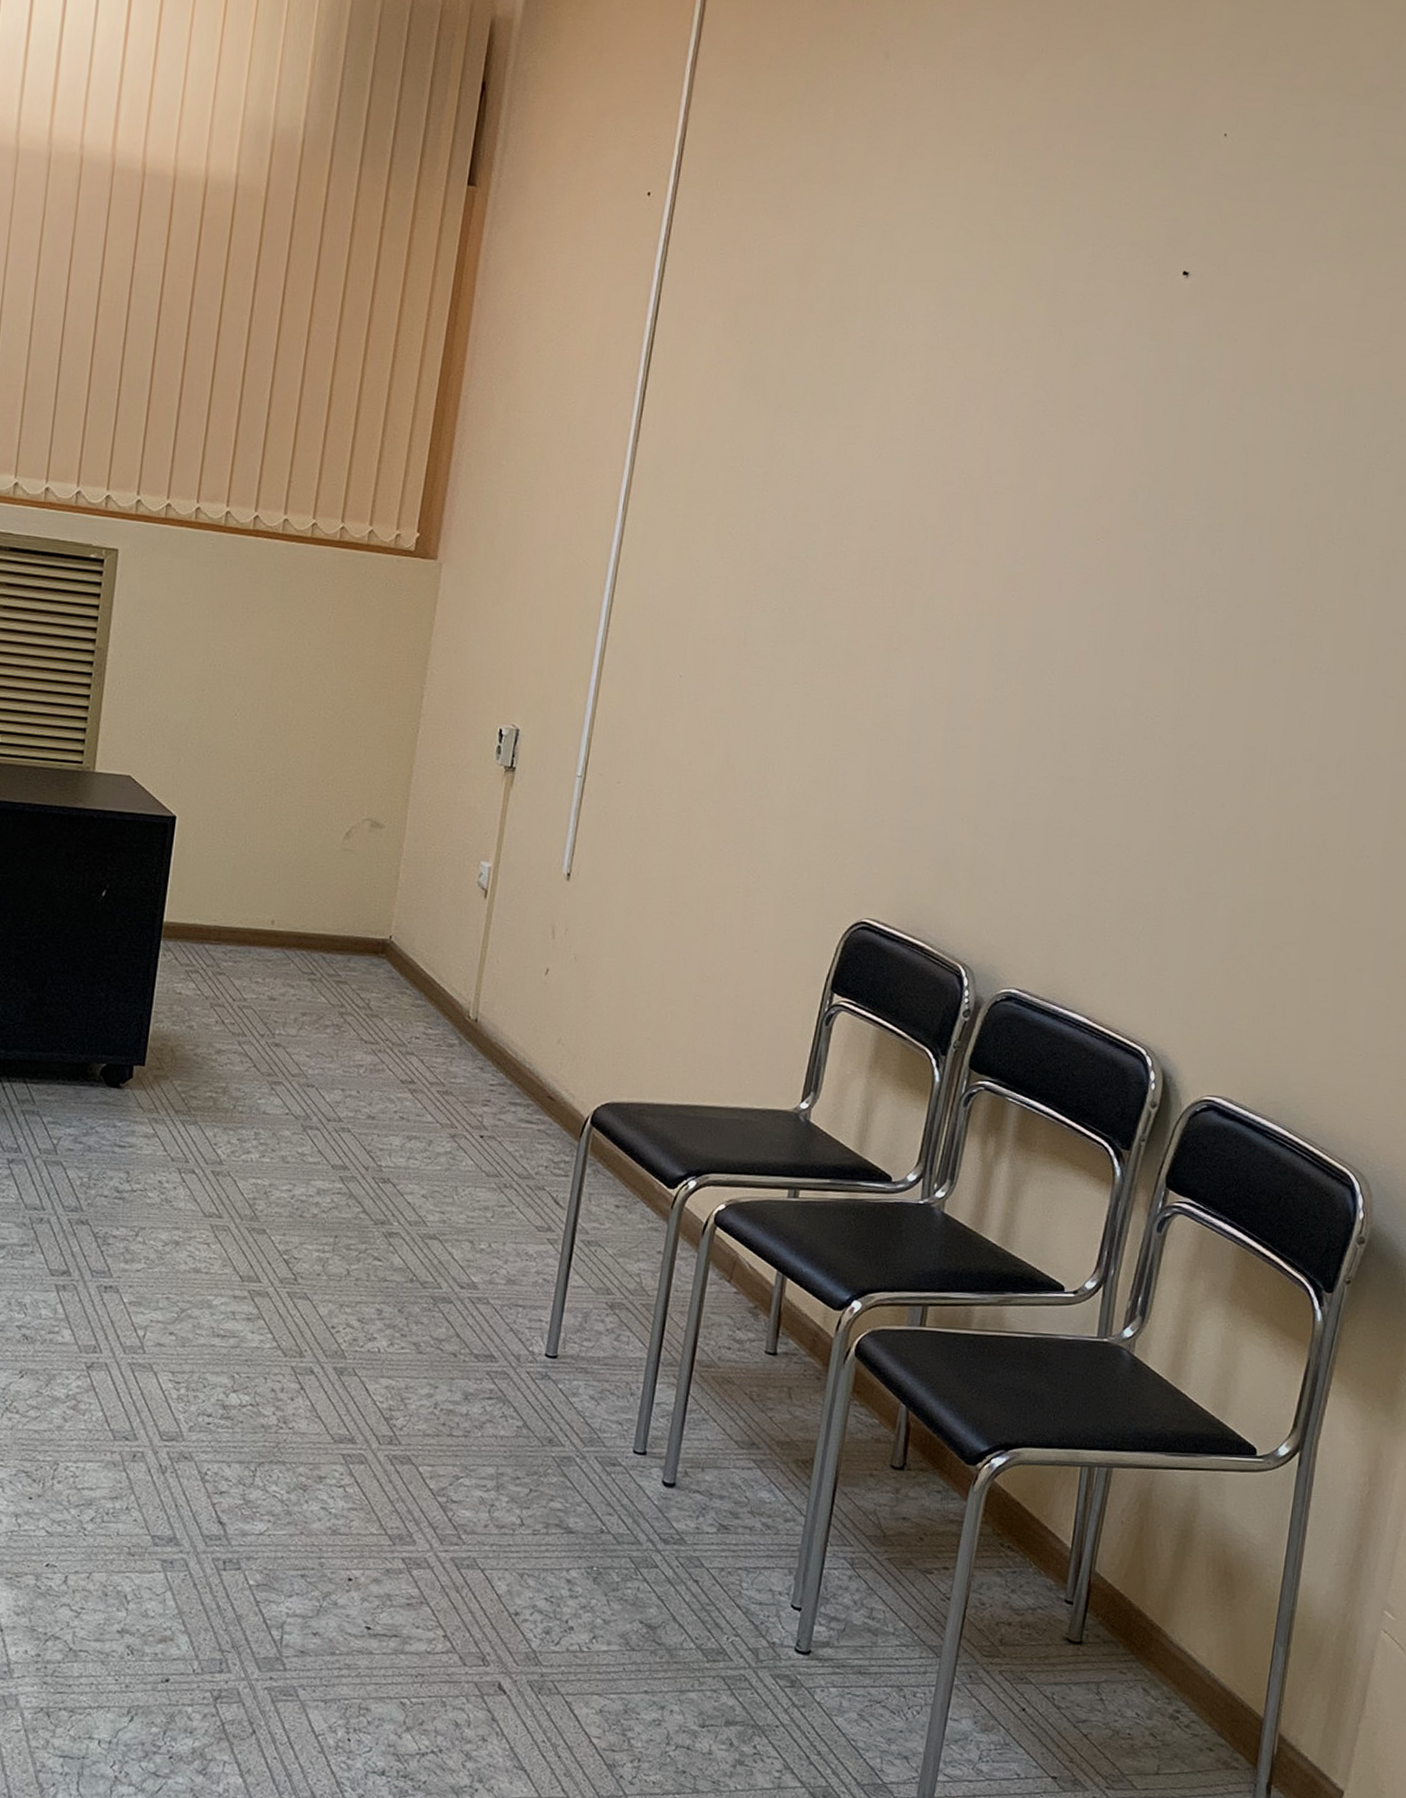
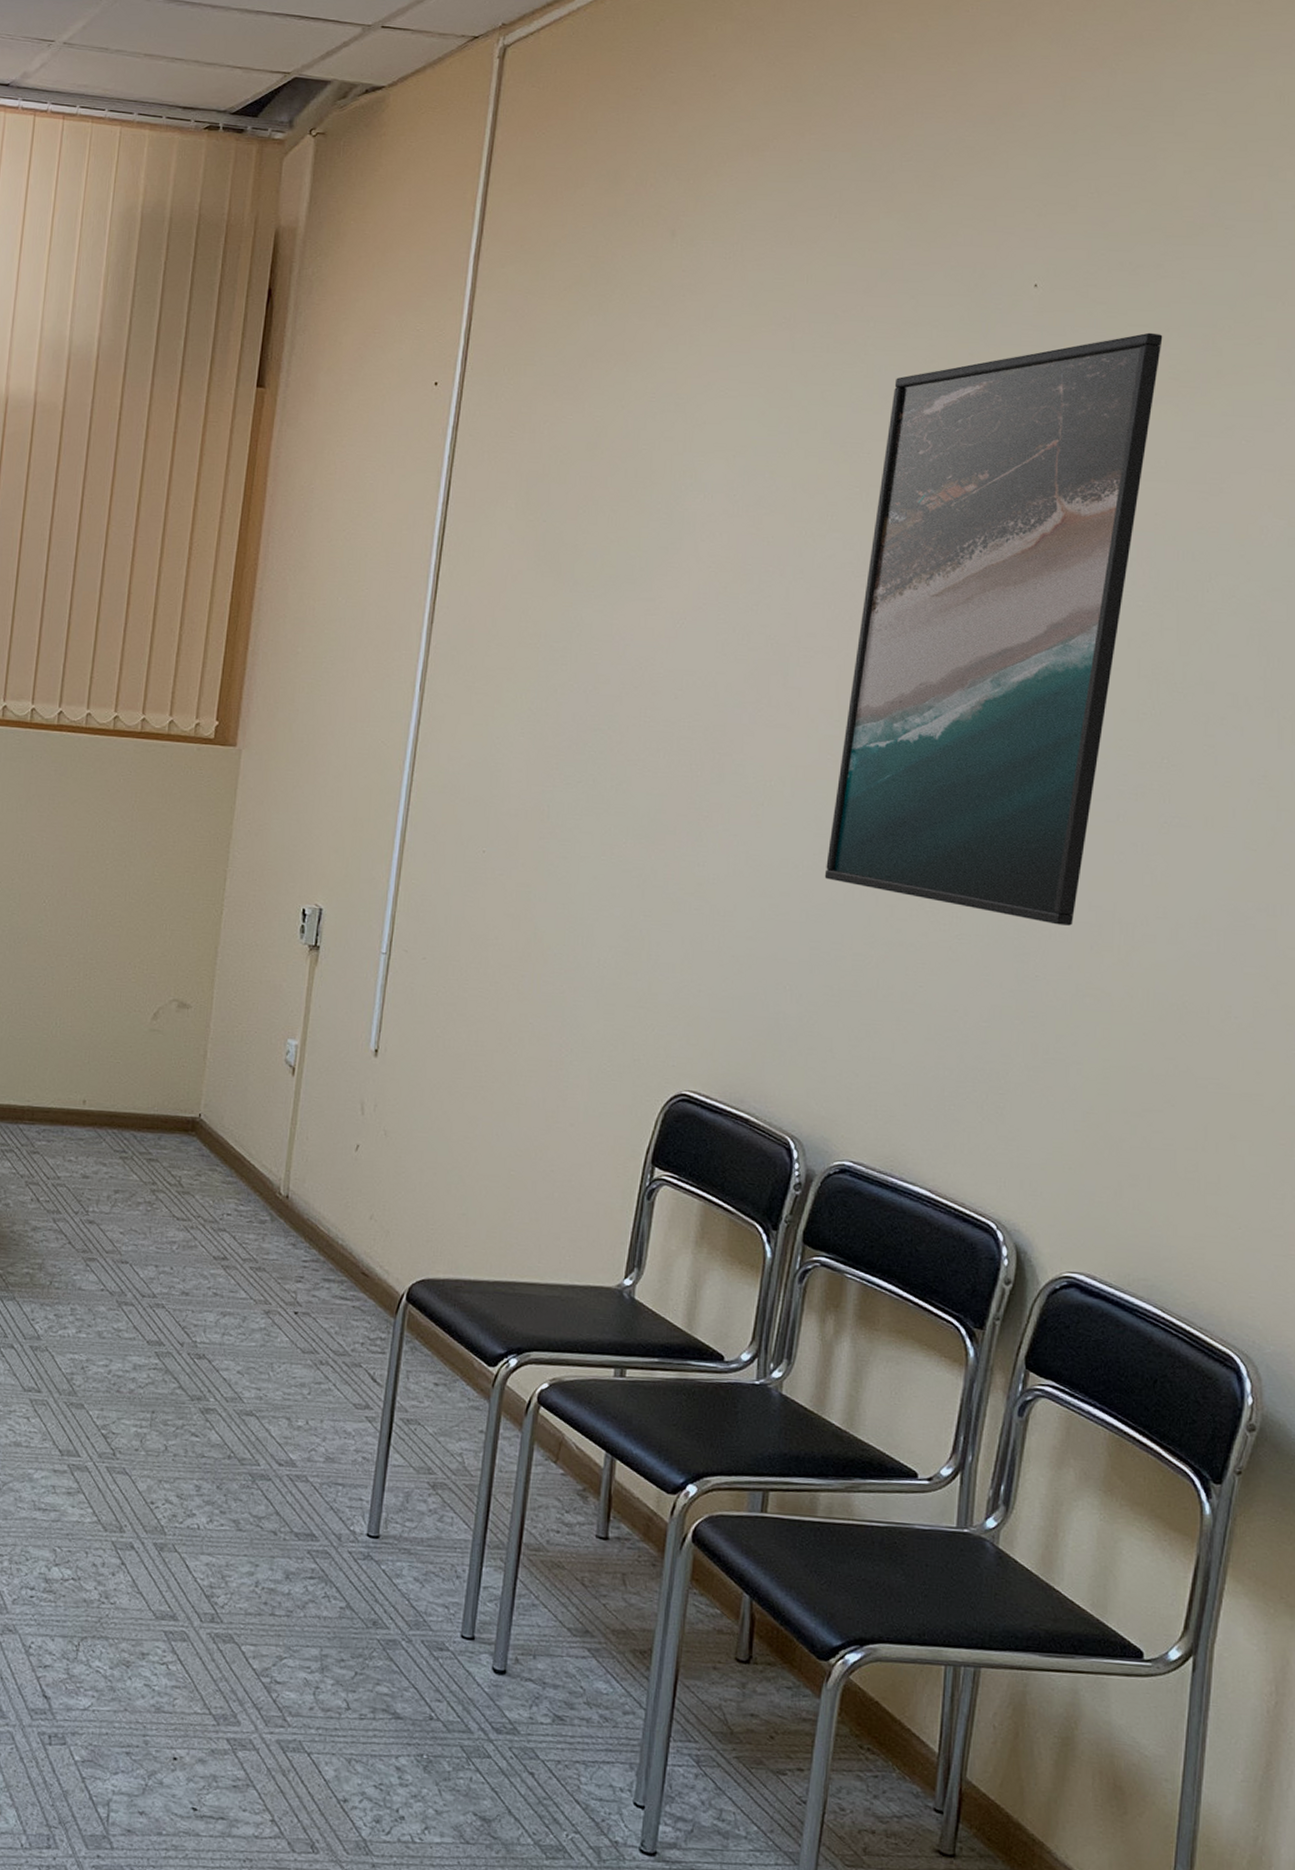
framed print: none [1004,189,1338,765] -> present [824,332,1163,926]

